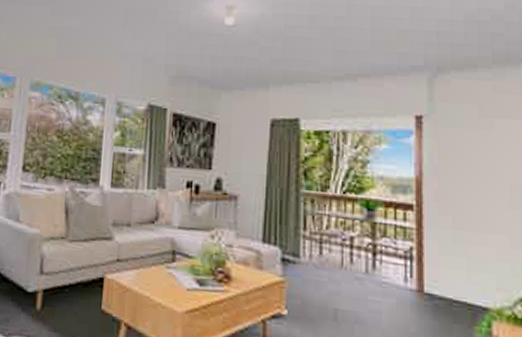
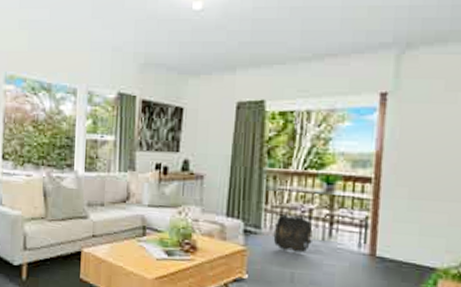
carved panel: none [313,242,355,287] -> present [273,214,313,253]

